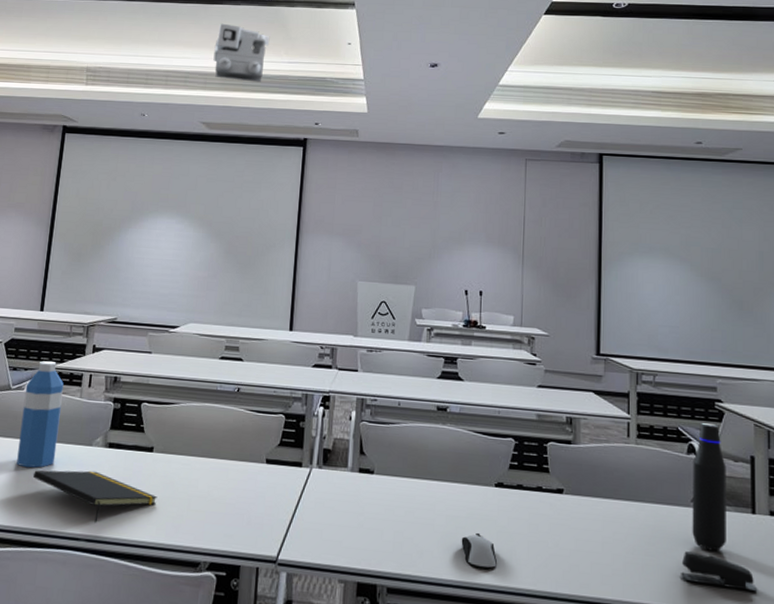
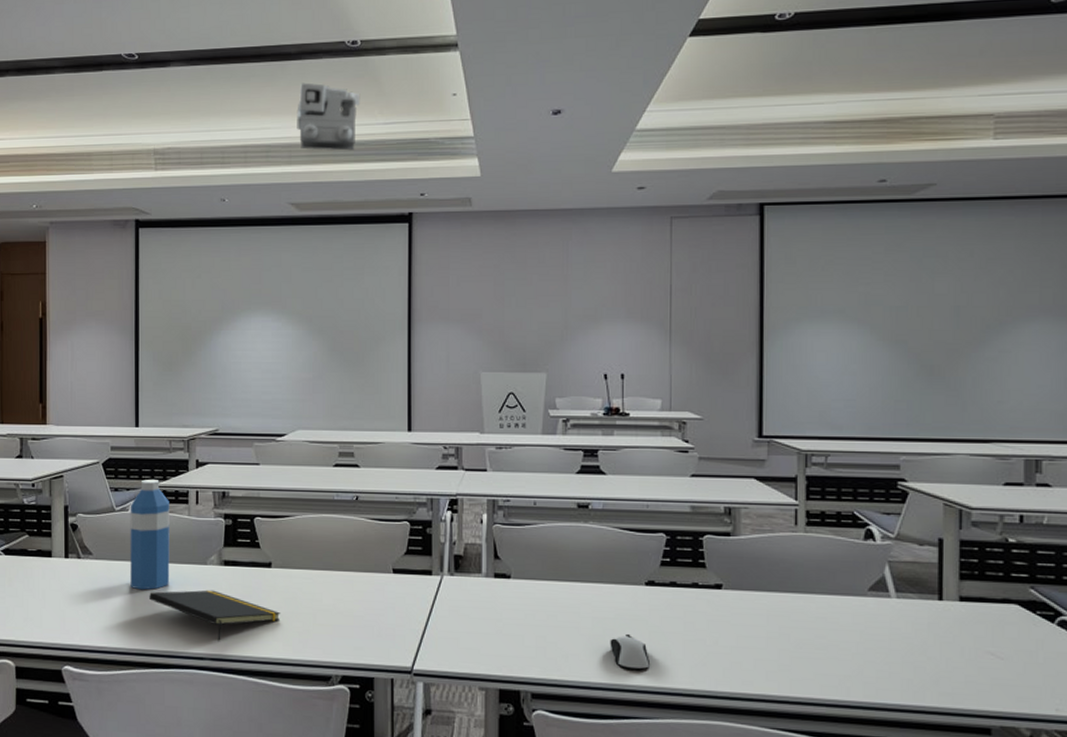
stapler: present [681,551,758,592] -> none [856,643,944,682]
water bottle: present [692,423,726,552] -> none [869,506,910,642]

